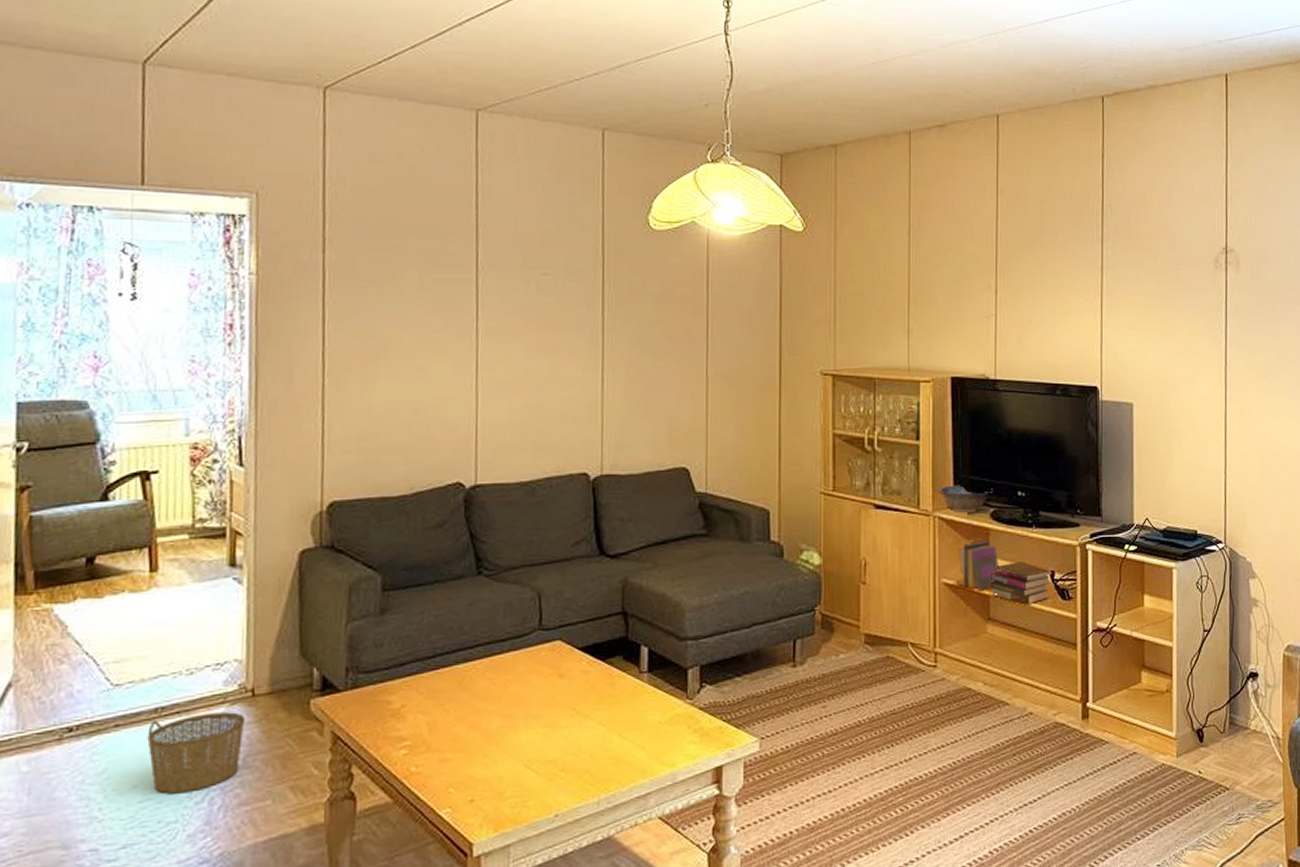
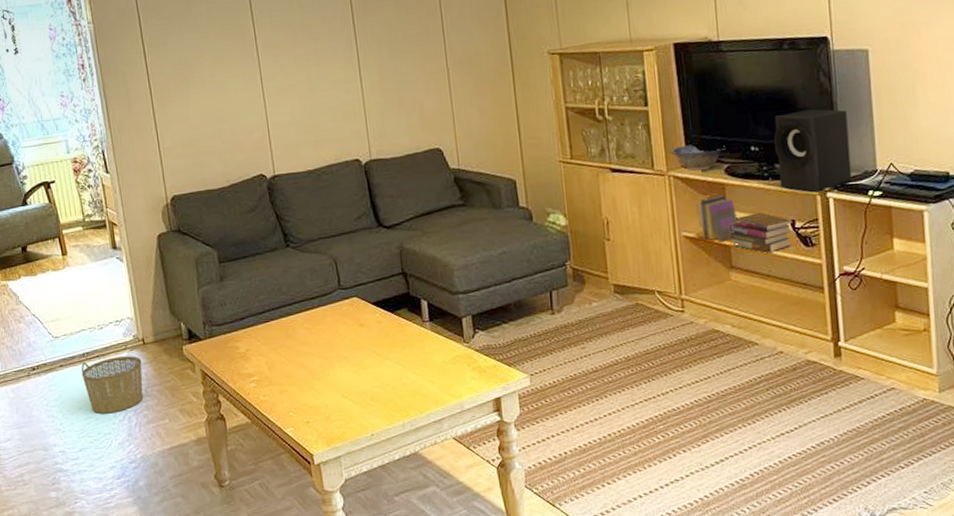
speaker: none [1040,457,1111,542] -> present [773,108,852,192]

